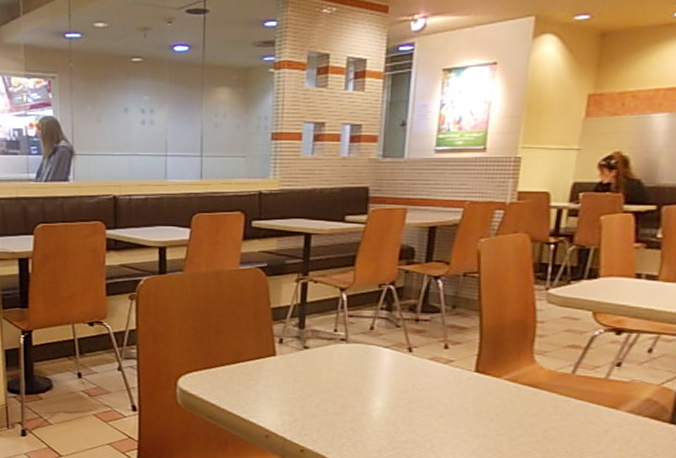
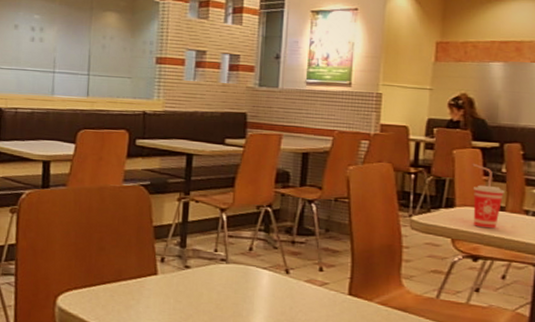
beverage cup: none [619,229,659,300] -> present [472,163,505,229]

